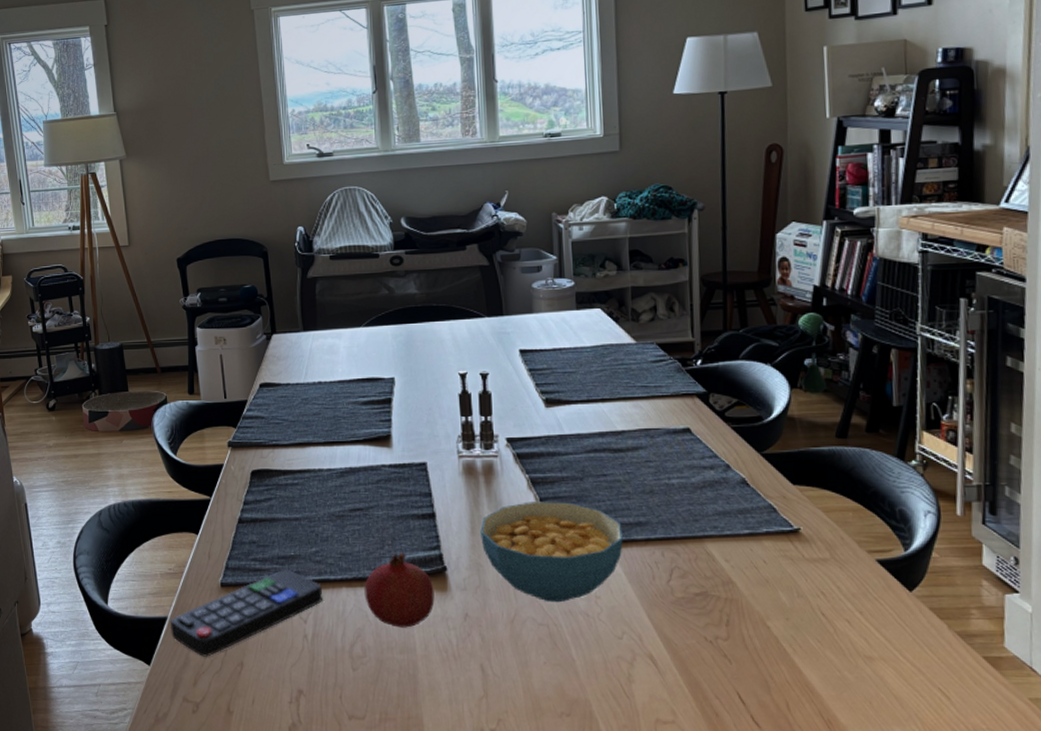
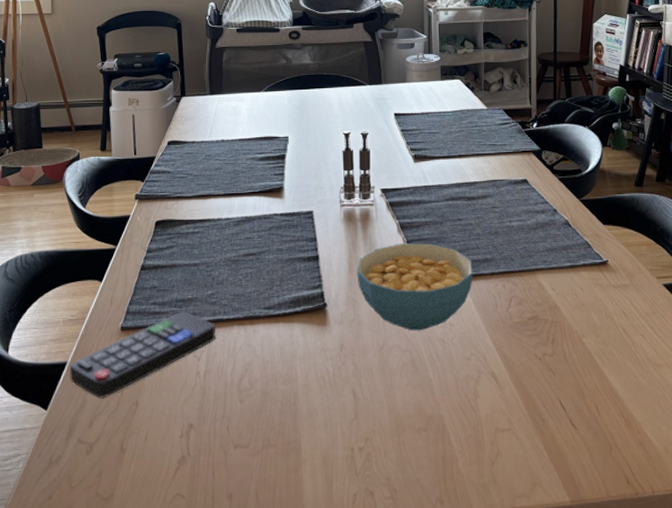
fruit: present [364,553,435,628] -> none [254,292,315,360]

